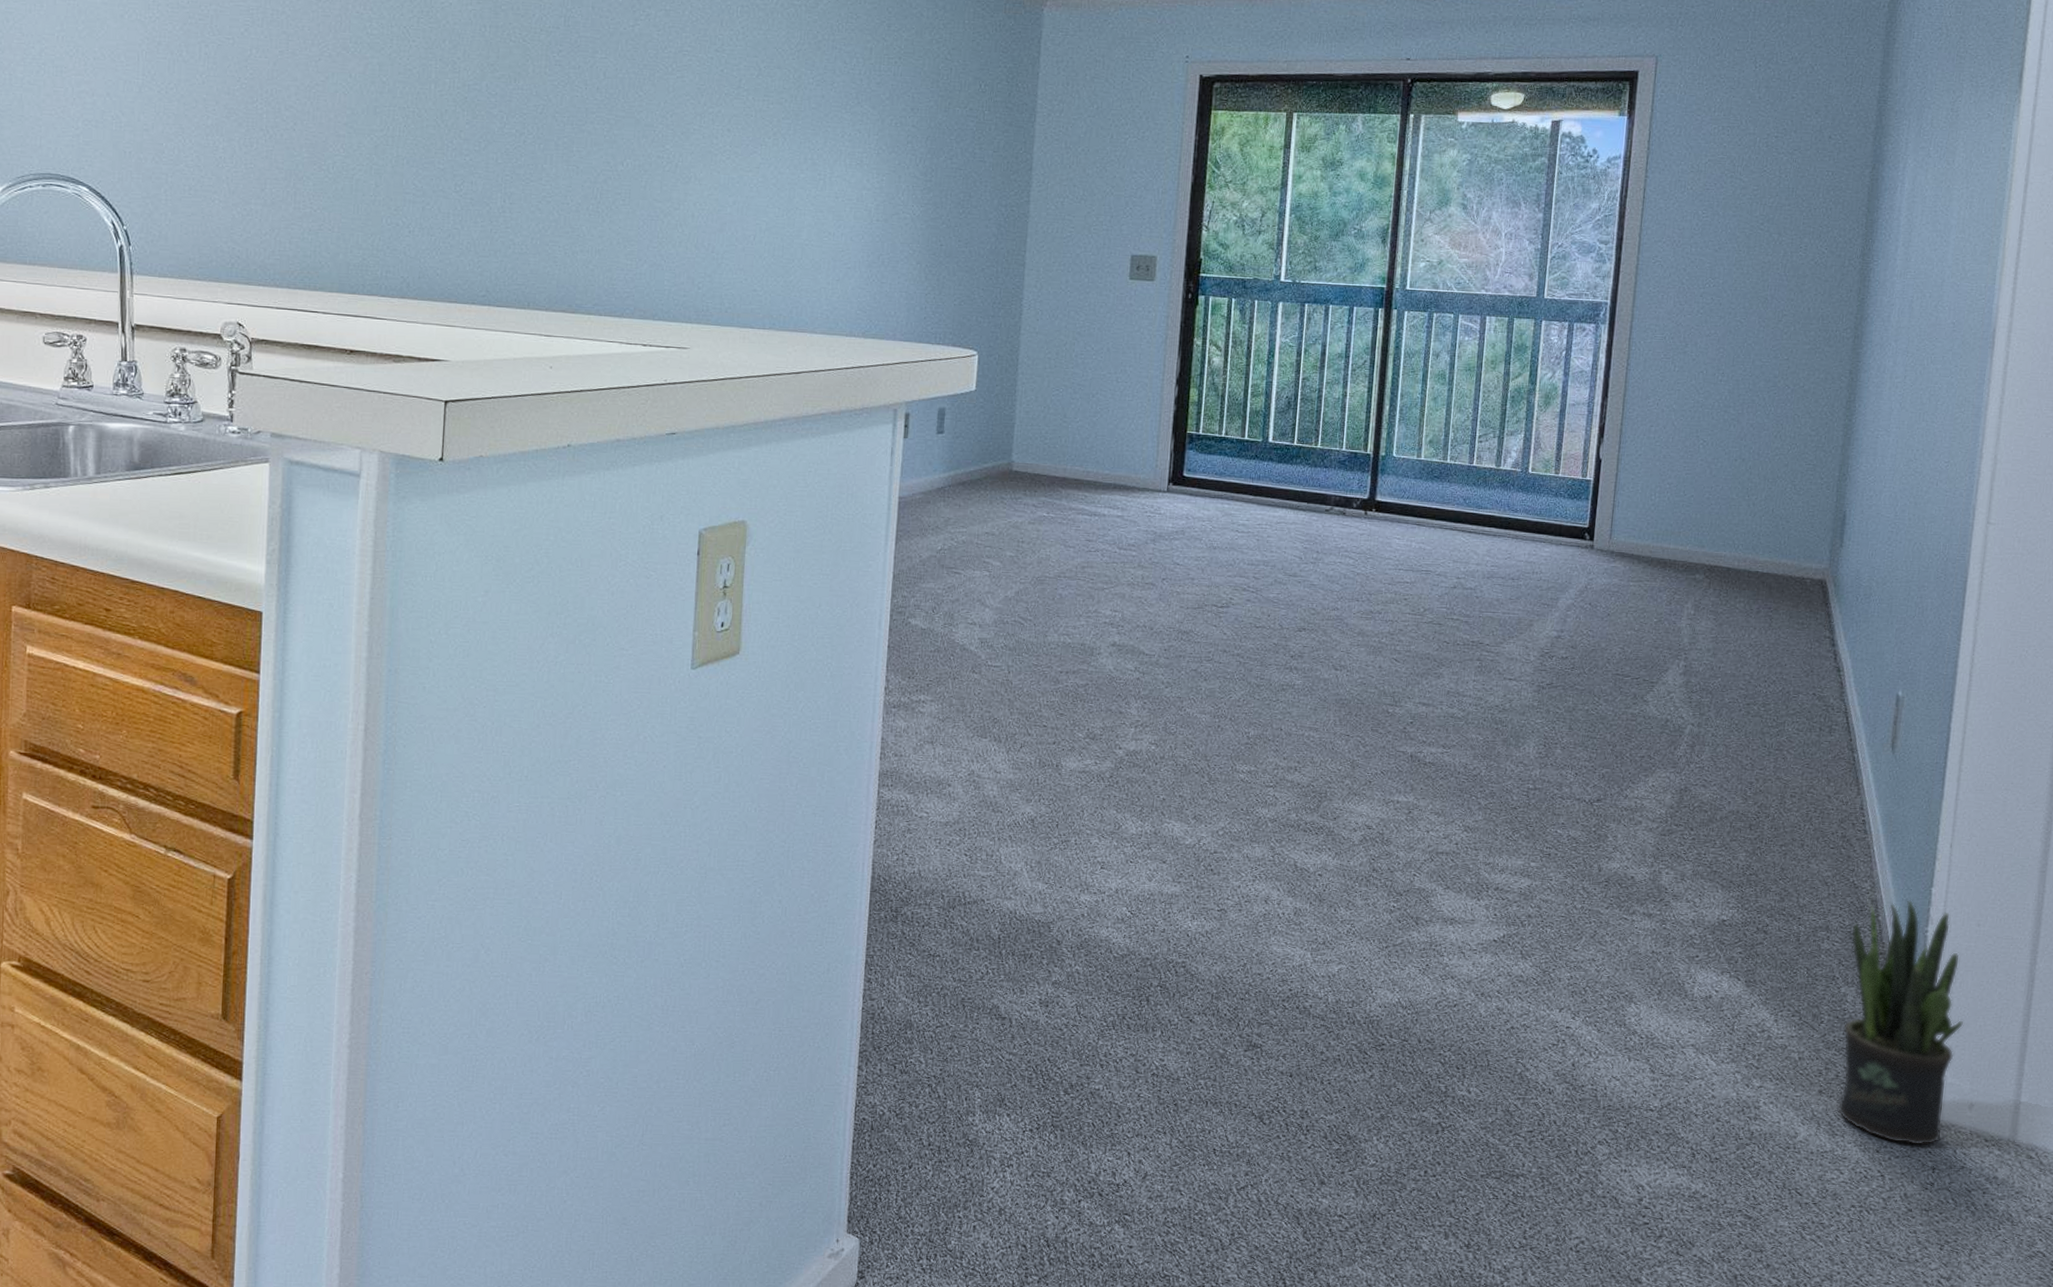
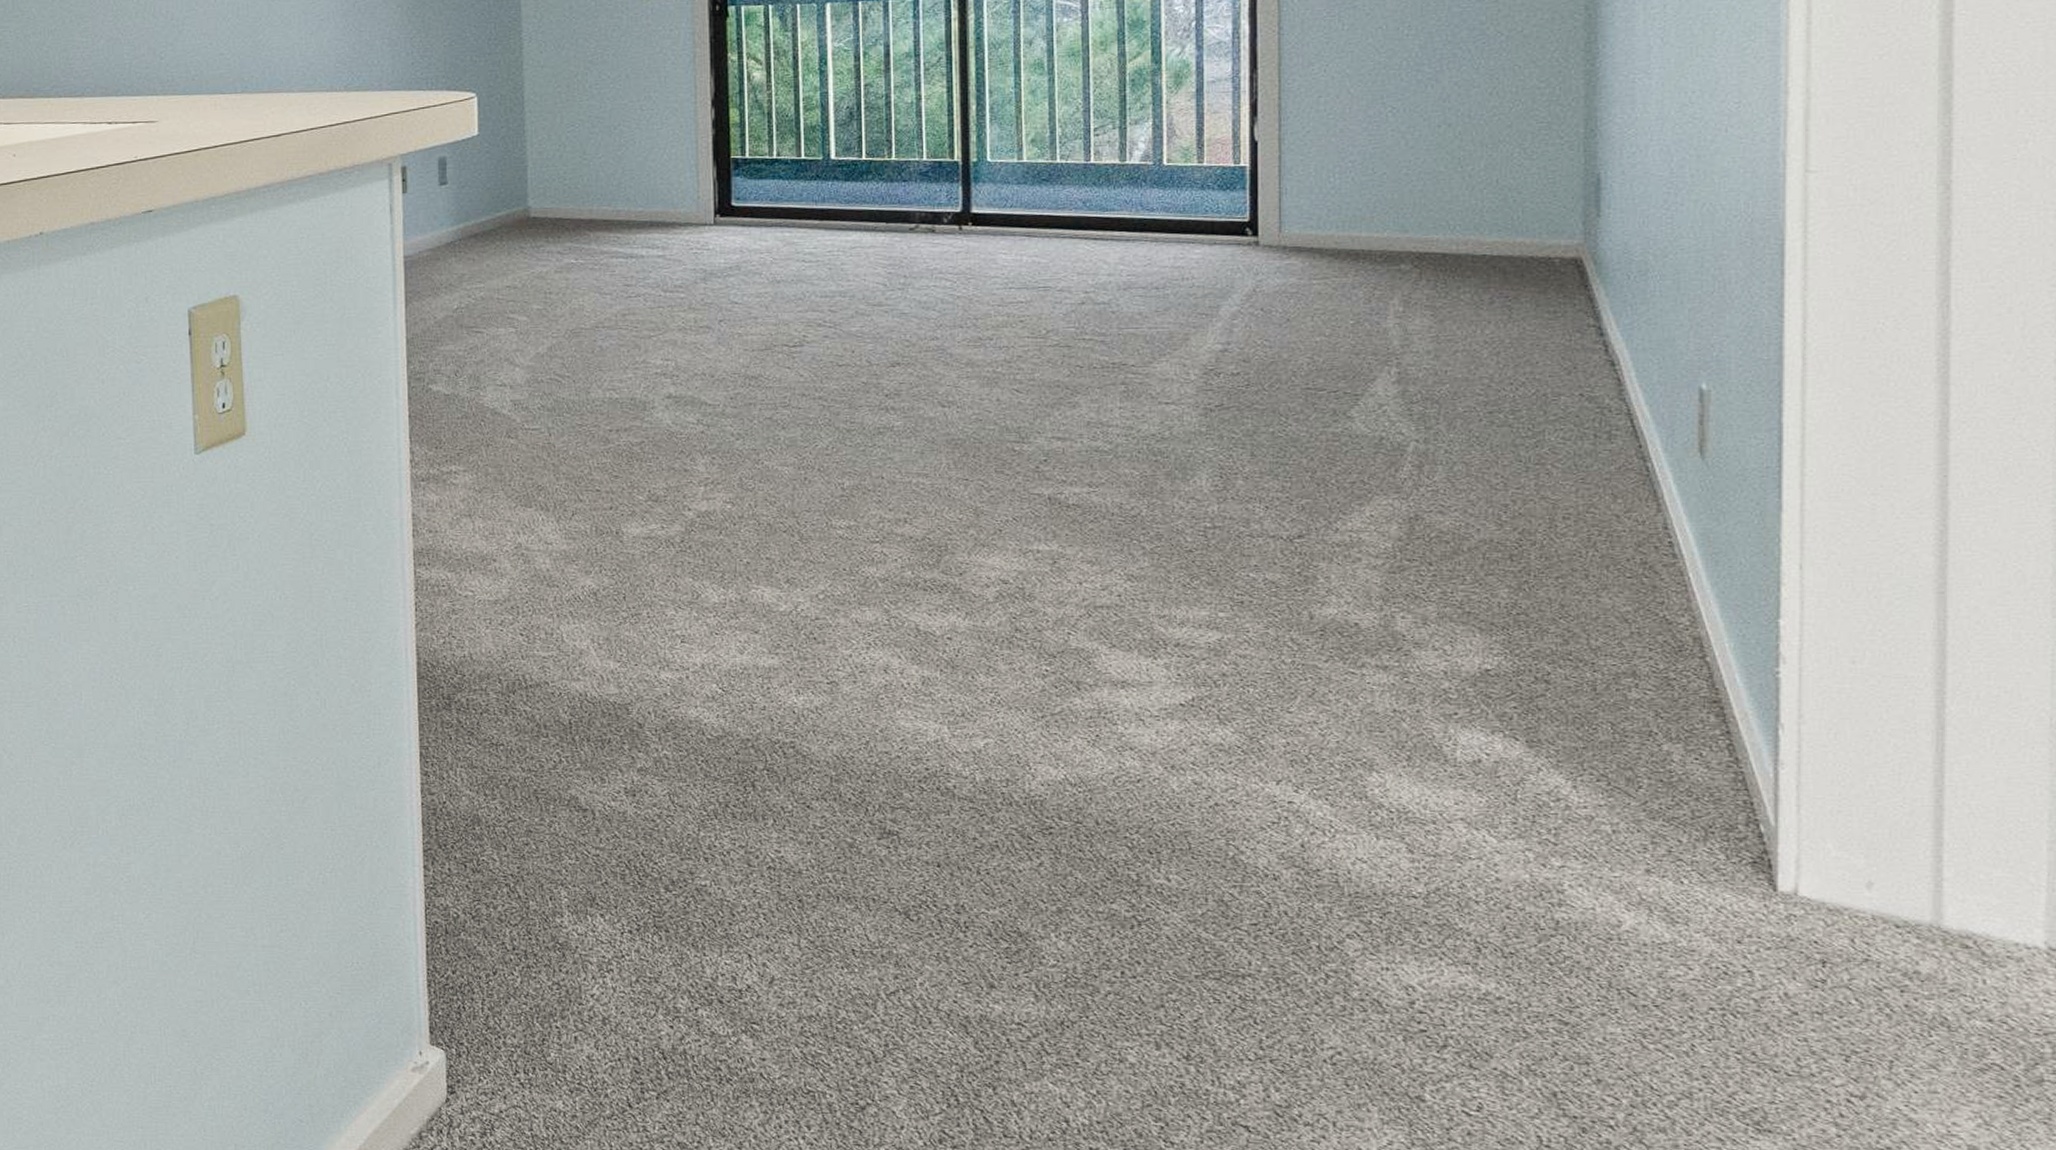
potted plant: present [1837,899,1964,1146] -> none [1669,634,1847,935]

